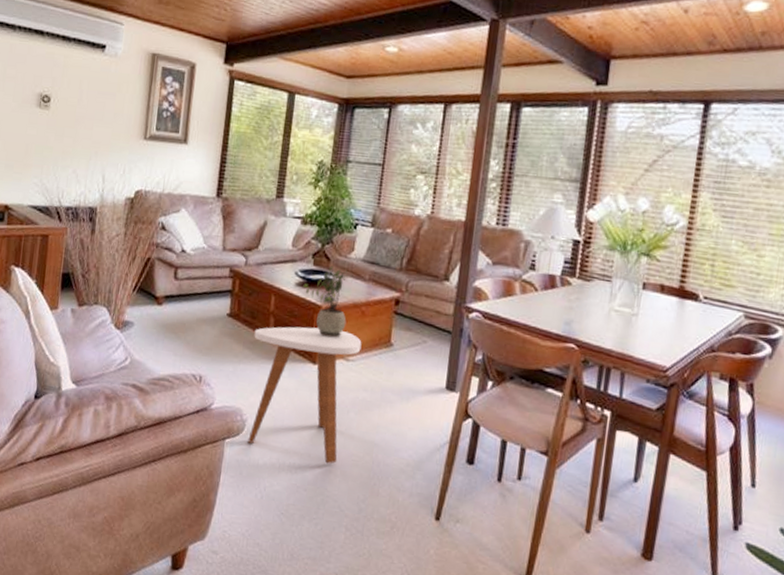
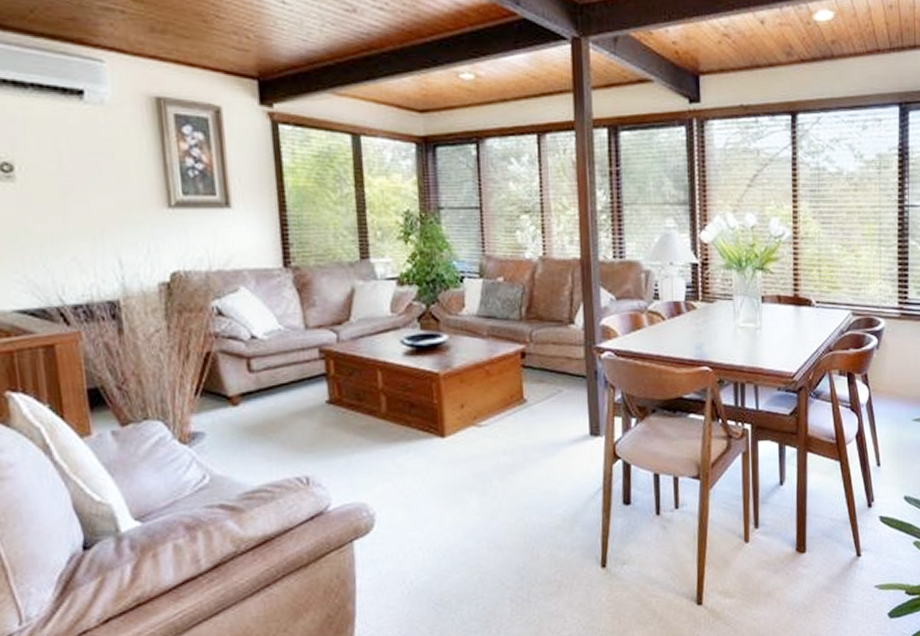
side table: present [247,326,362,464] -> none [364,396,493,540]
potted plant: present [303,266,348,338] -> none [413,327,471,406]

